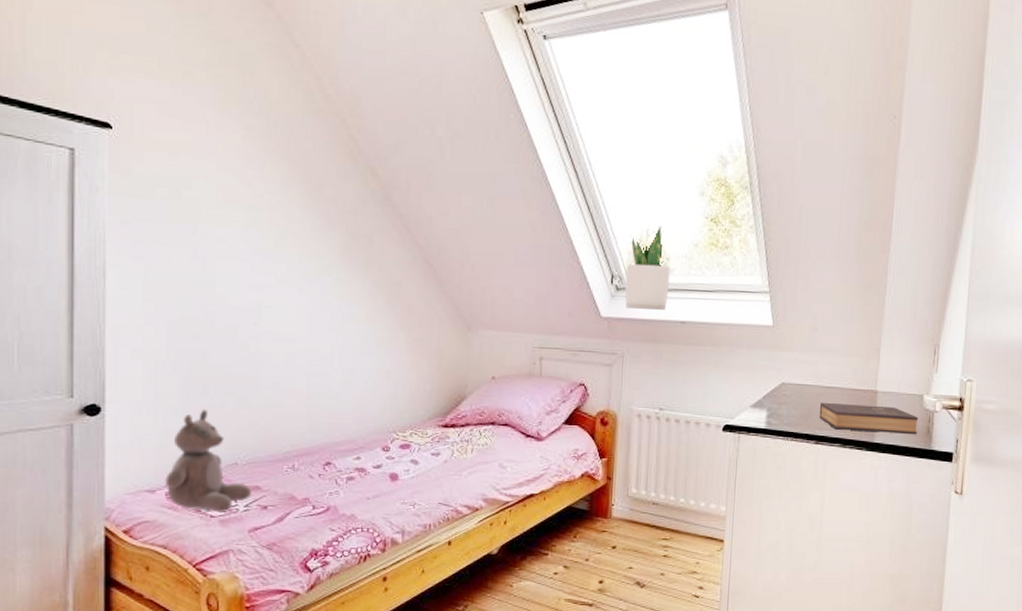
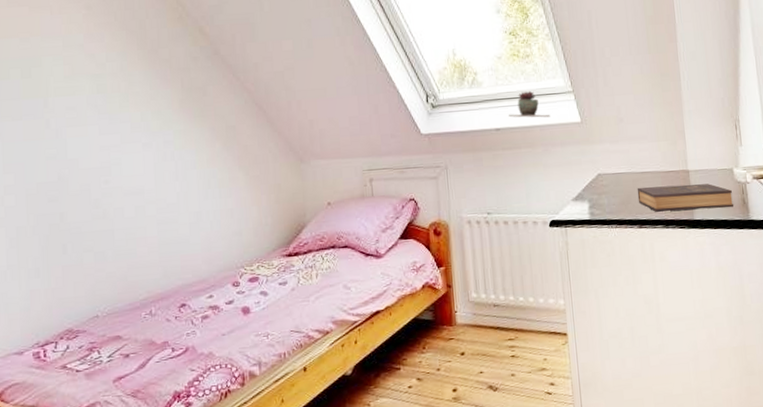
stuffed animal: present [165,409,251,512] -> none [32,268,113,367]
planter: present [624,225,670,311] -> none [438,44,481,124]
succulent plant: none [696,285,742,316] -> present [508,90,551,118]

